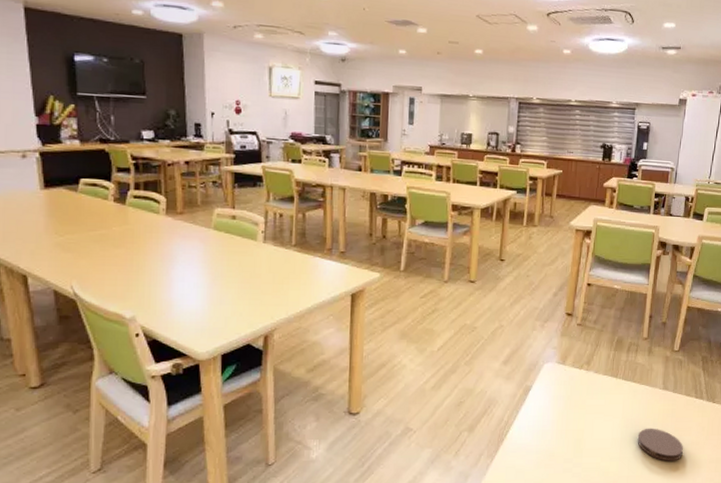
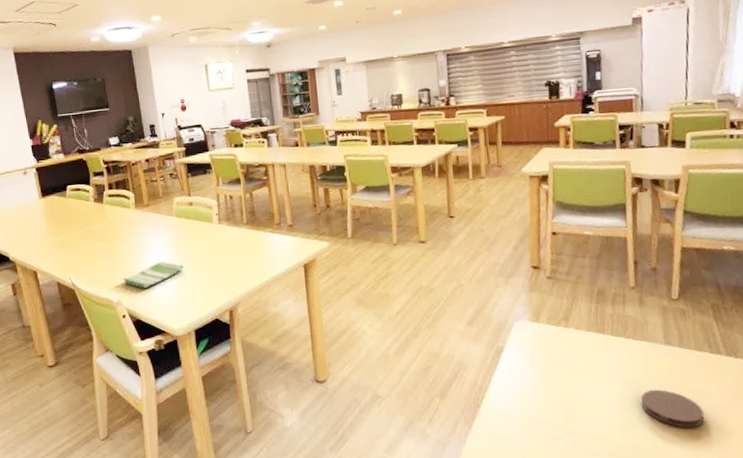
dish towel: none [140,277,217,306] -> present [122,261,184,289]

